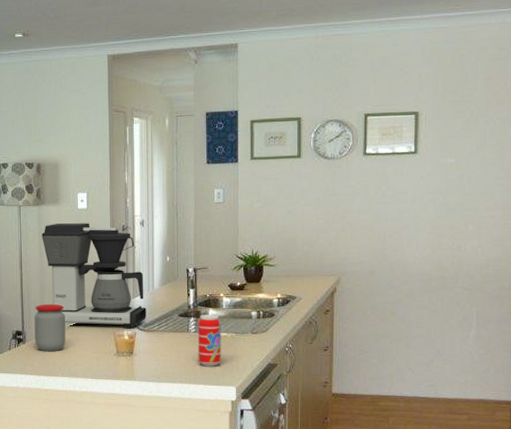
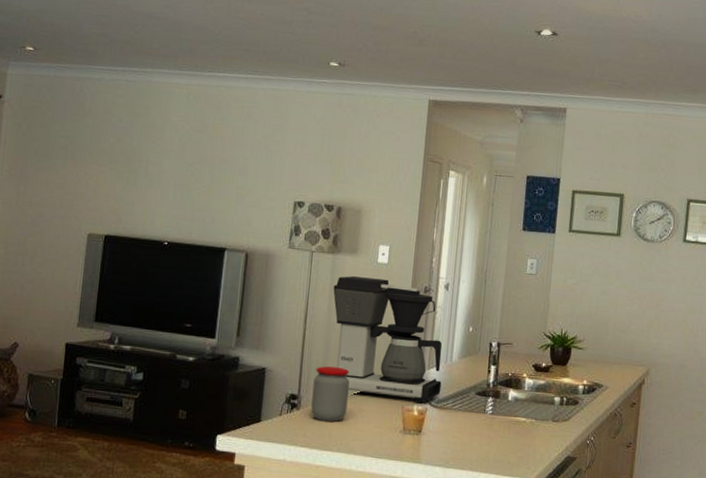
beverage can: present [198,315,221,367] -> none [492,395,521,455]

